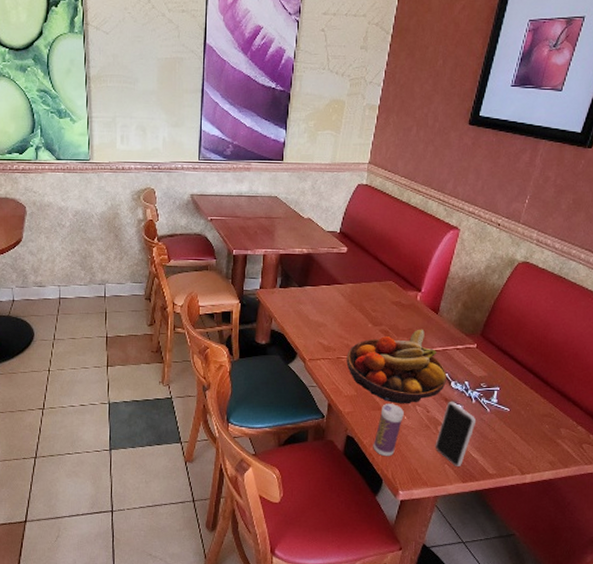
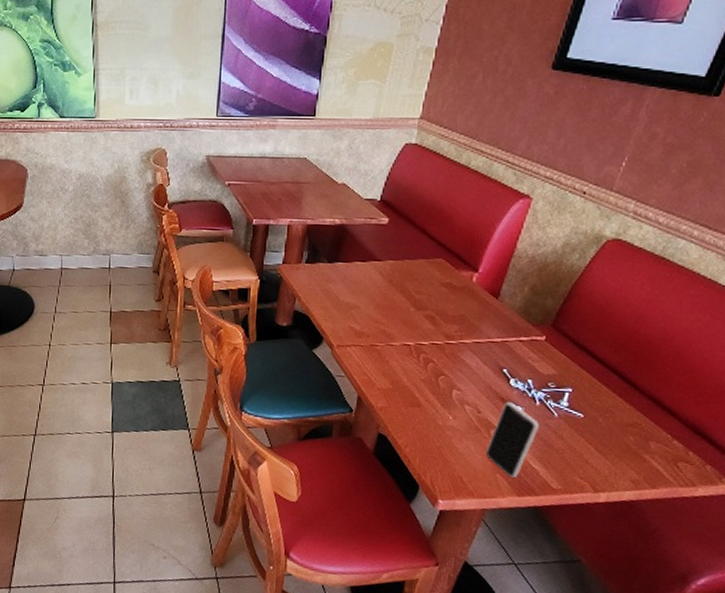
fruit bowl: present [346,329,447,404] -> none [381,315,505,402]
beverage can: present [373,404,404,457] -> none [409,400,449,461]

